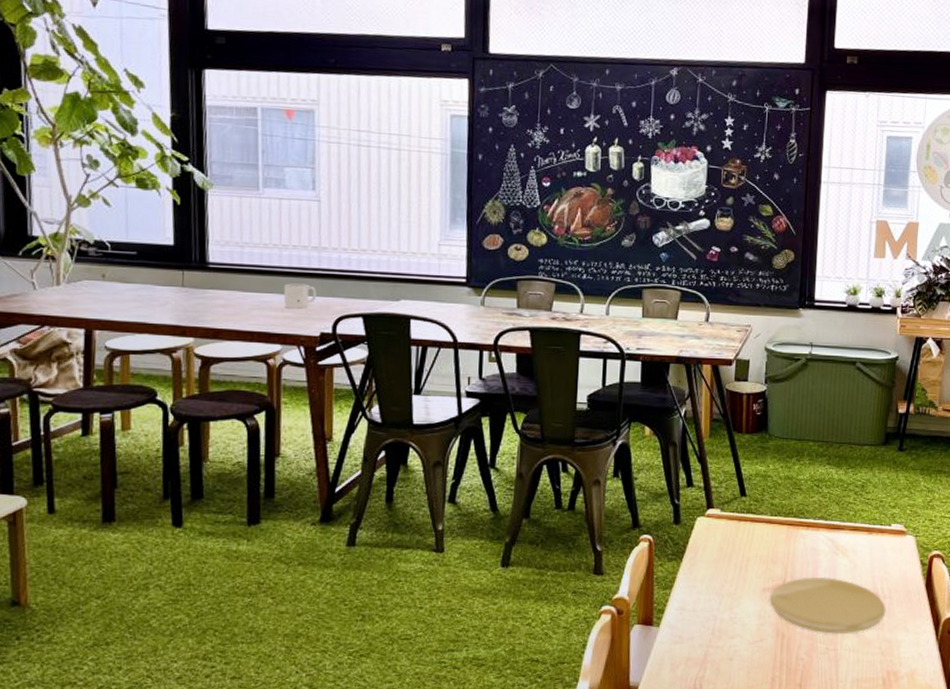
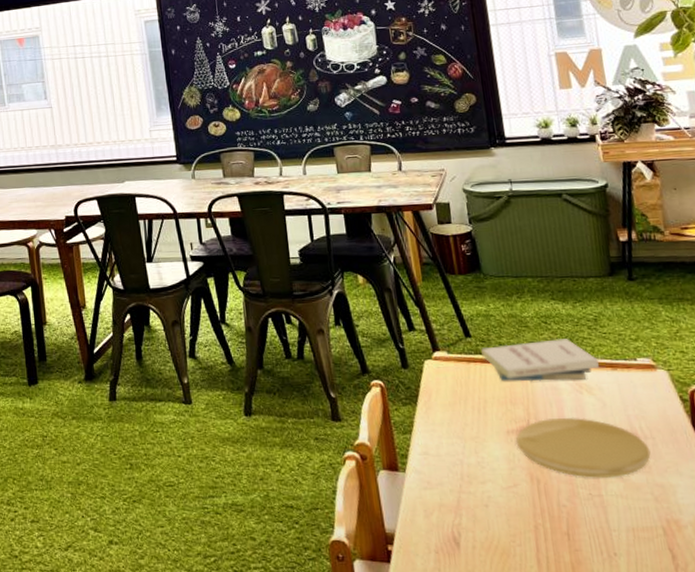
mug: present [283,283,316,309] -> none [33,177,58,199]
books: none [753,502,858,542] -> present [481,338,599,382]

